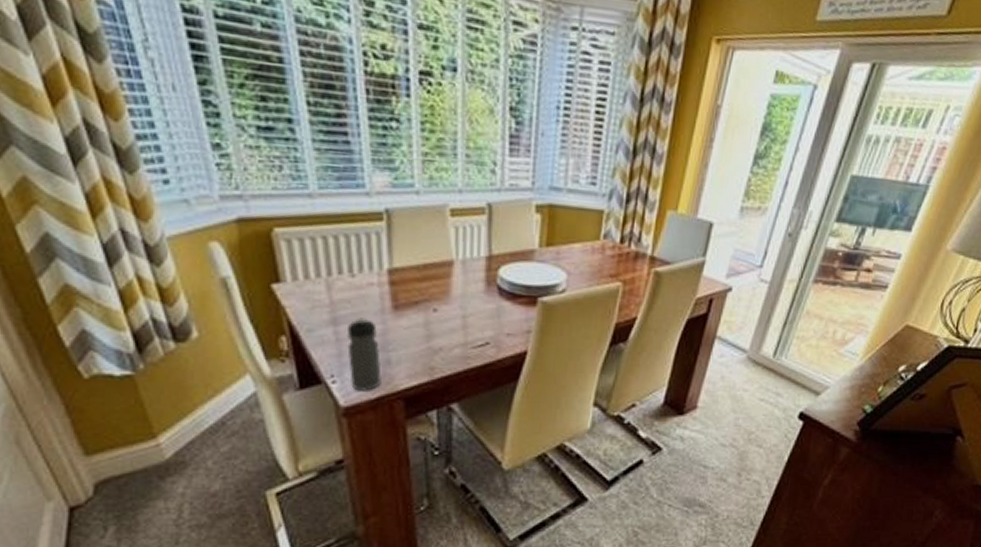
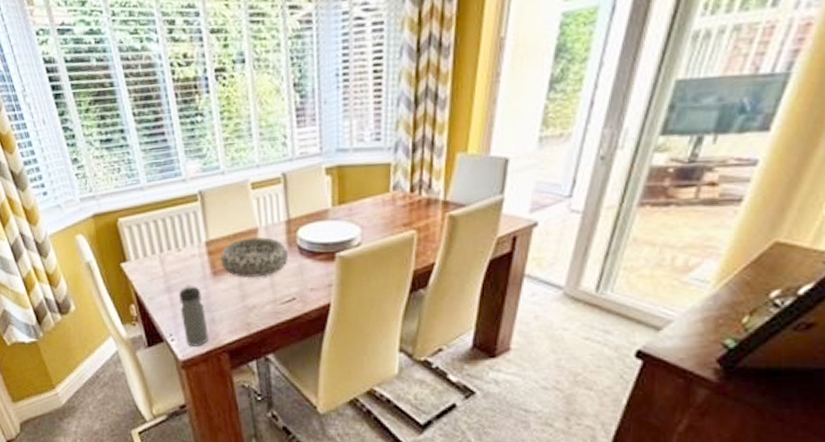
decorative bowl: none [405,270,486,316] -> present [221,236,288,277]

